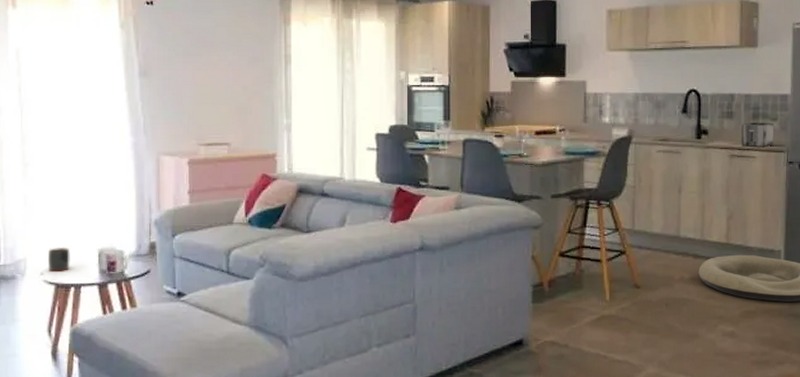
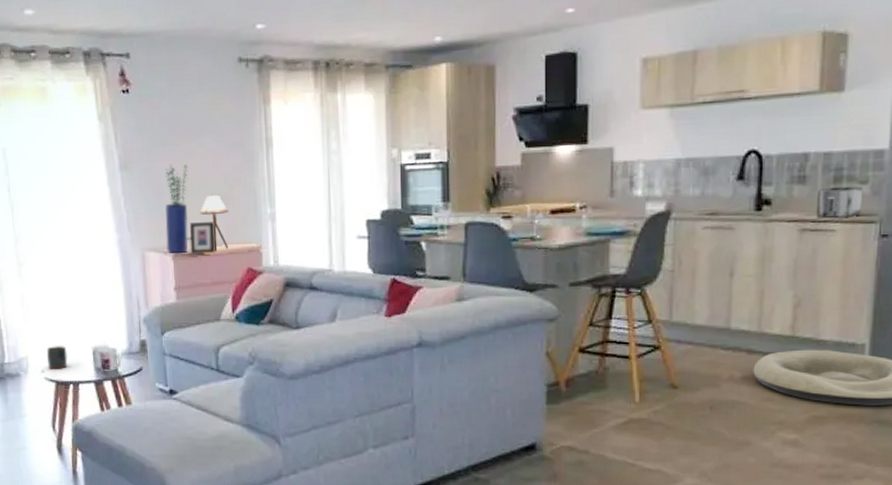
vase: none [182,74,209,158] -> present [165,164,189,253]
picture frame: none [206,130,231,159] -> present [189,222,215,254]
table lamp: none [217,104,246,158] -> present [200,194,229,252]

